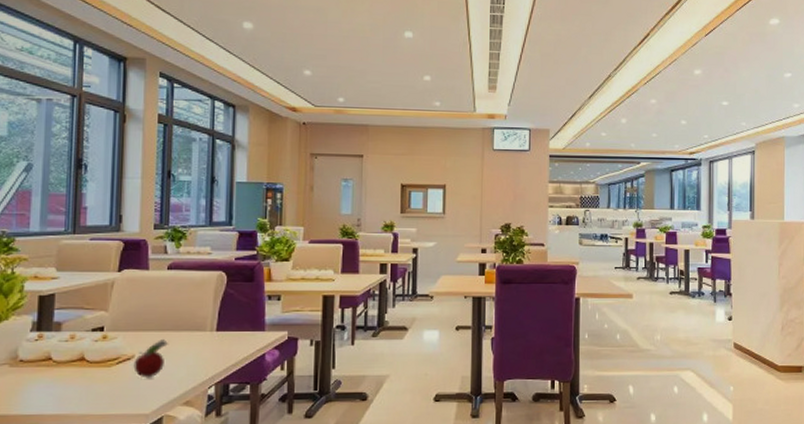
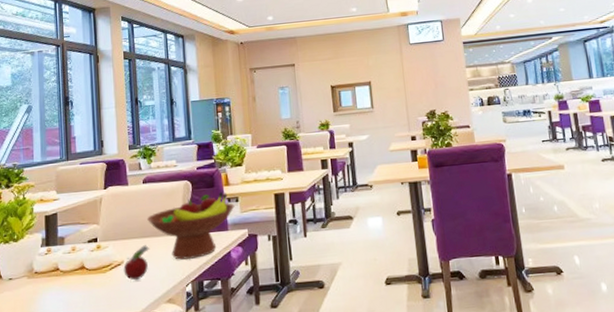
fruit bowl: none [169,287,276,360] -> present [147,191,235,260]

